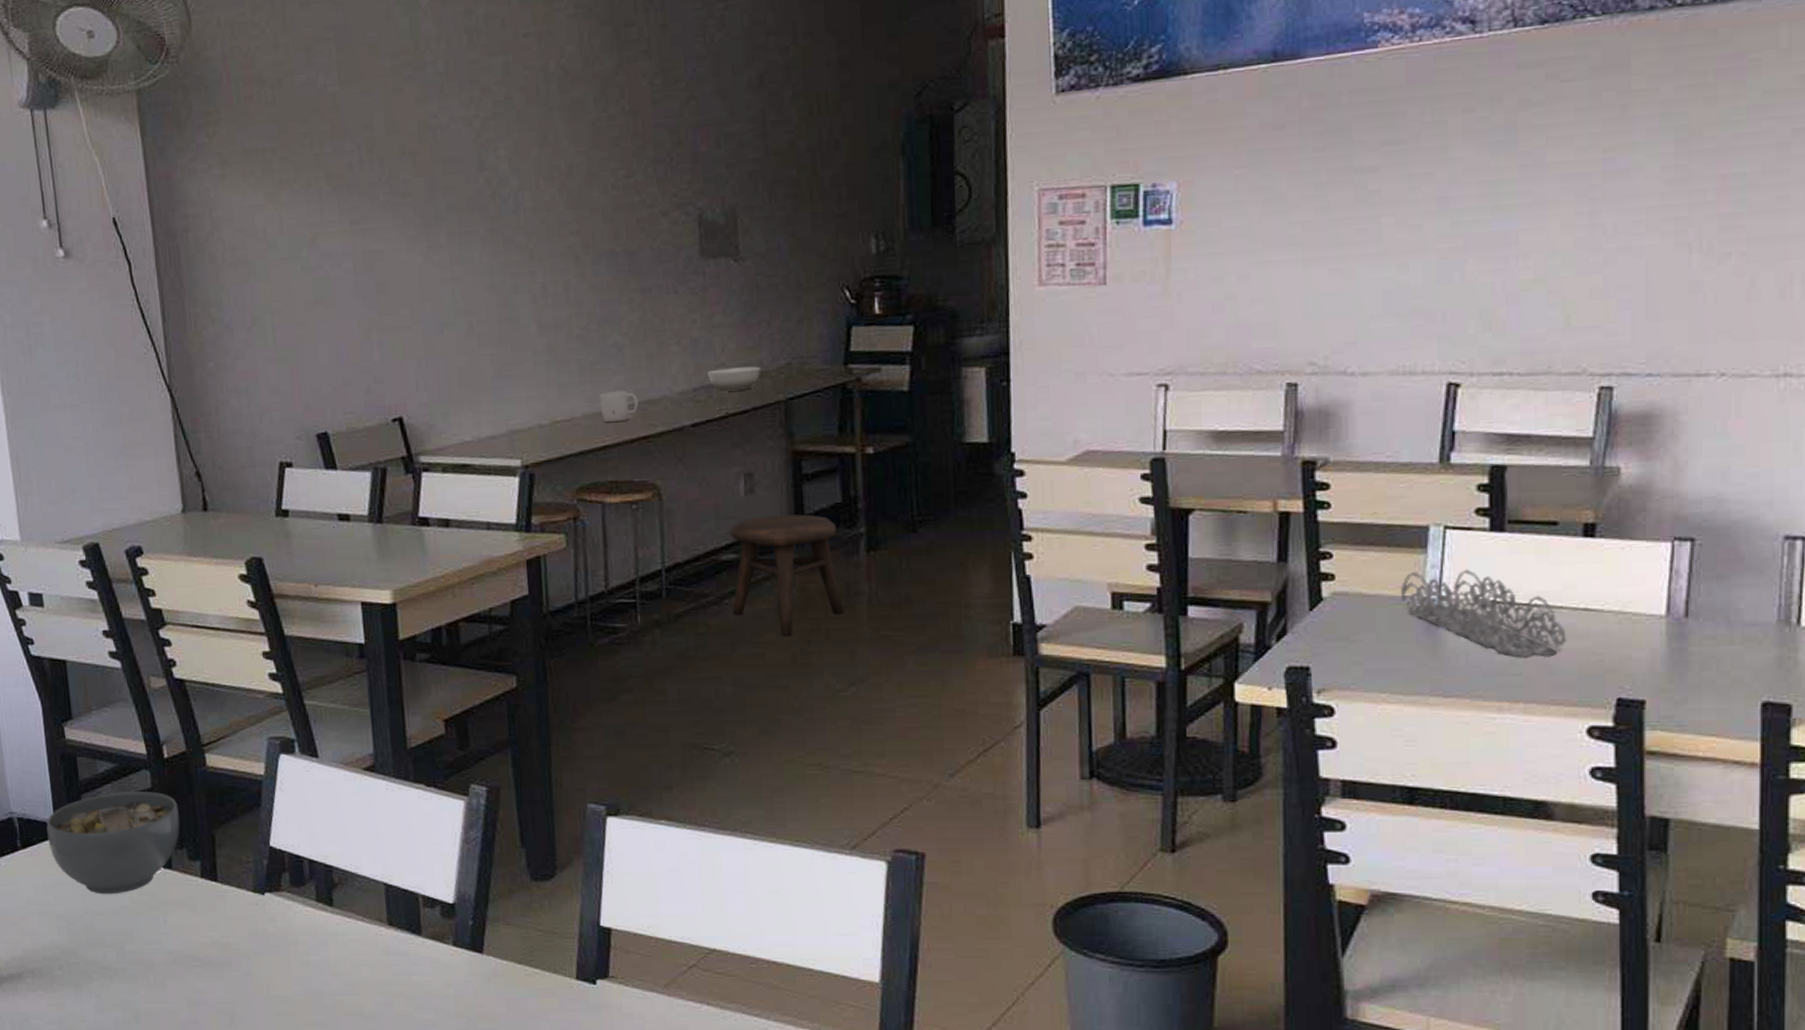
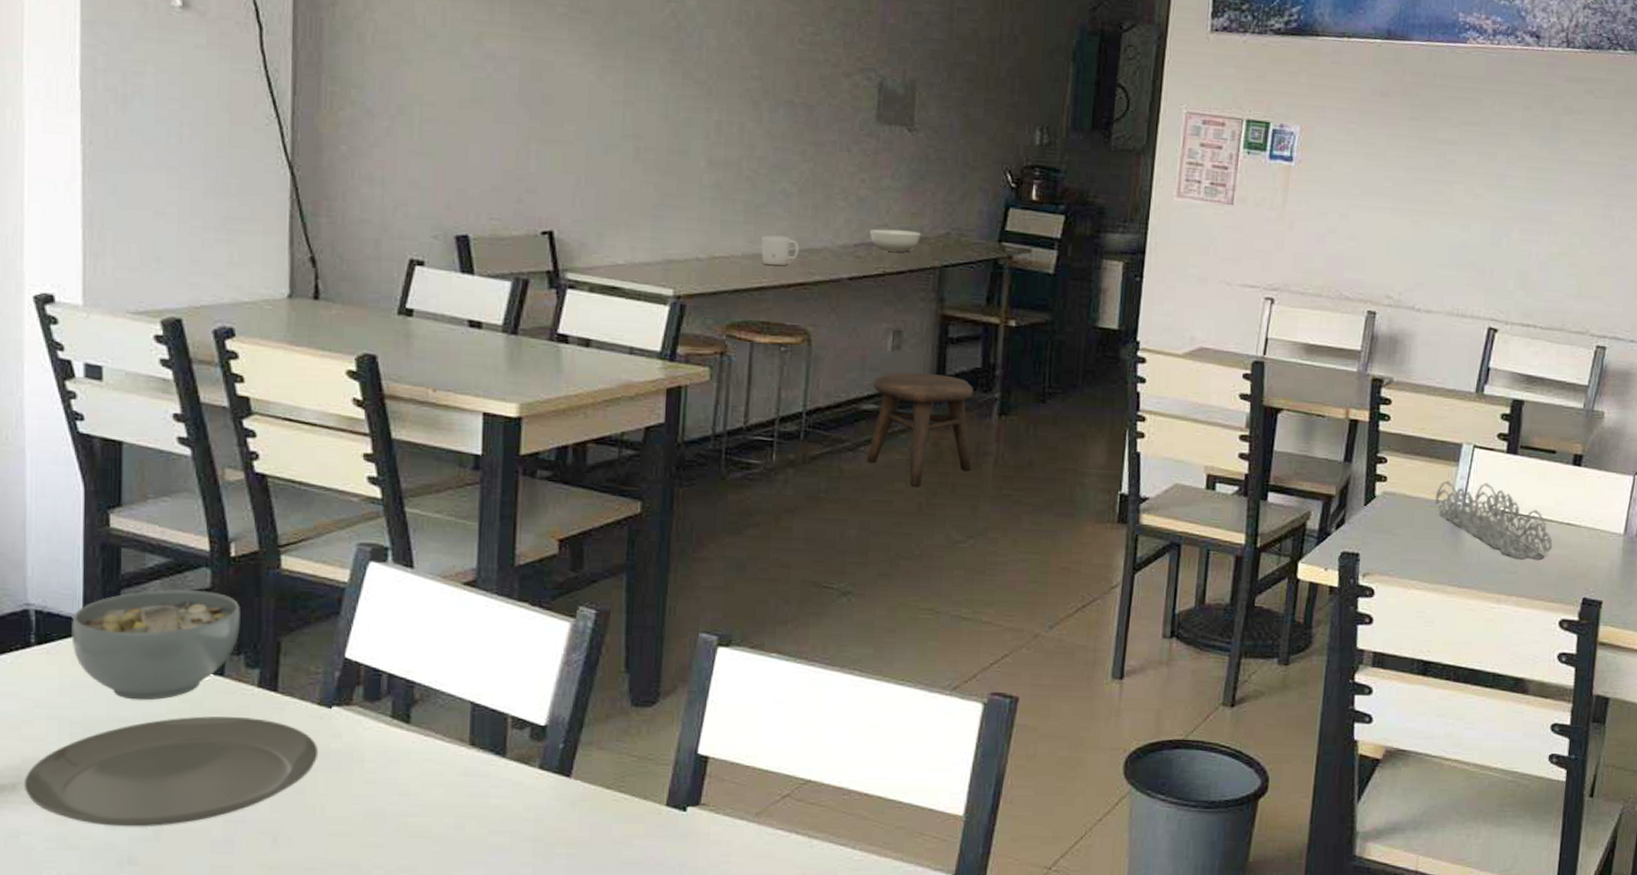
plate: none [27,907,259,1010] -> present [23,716,319,827]

